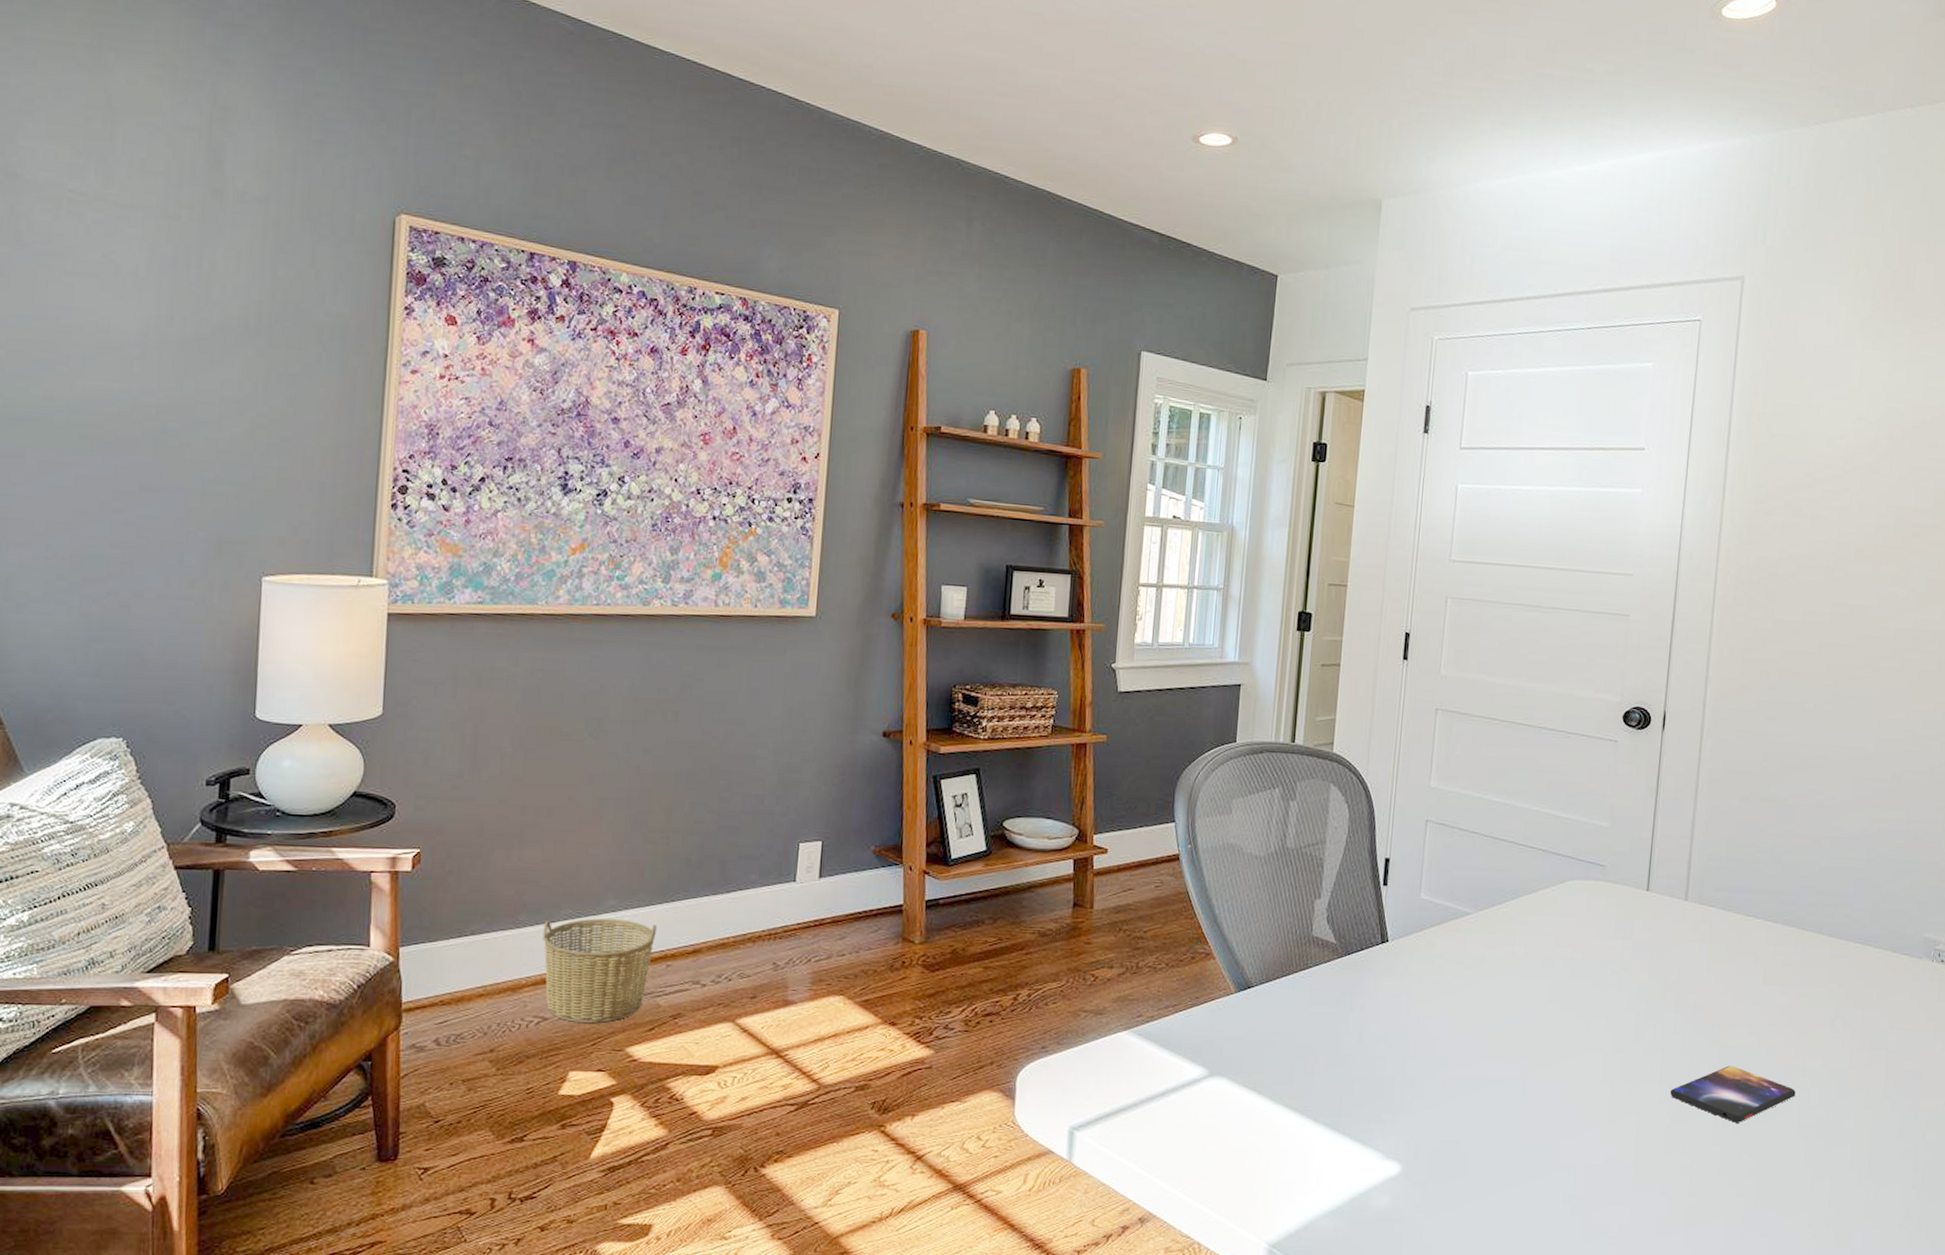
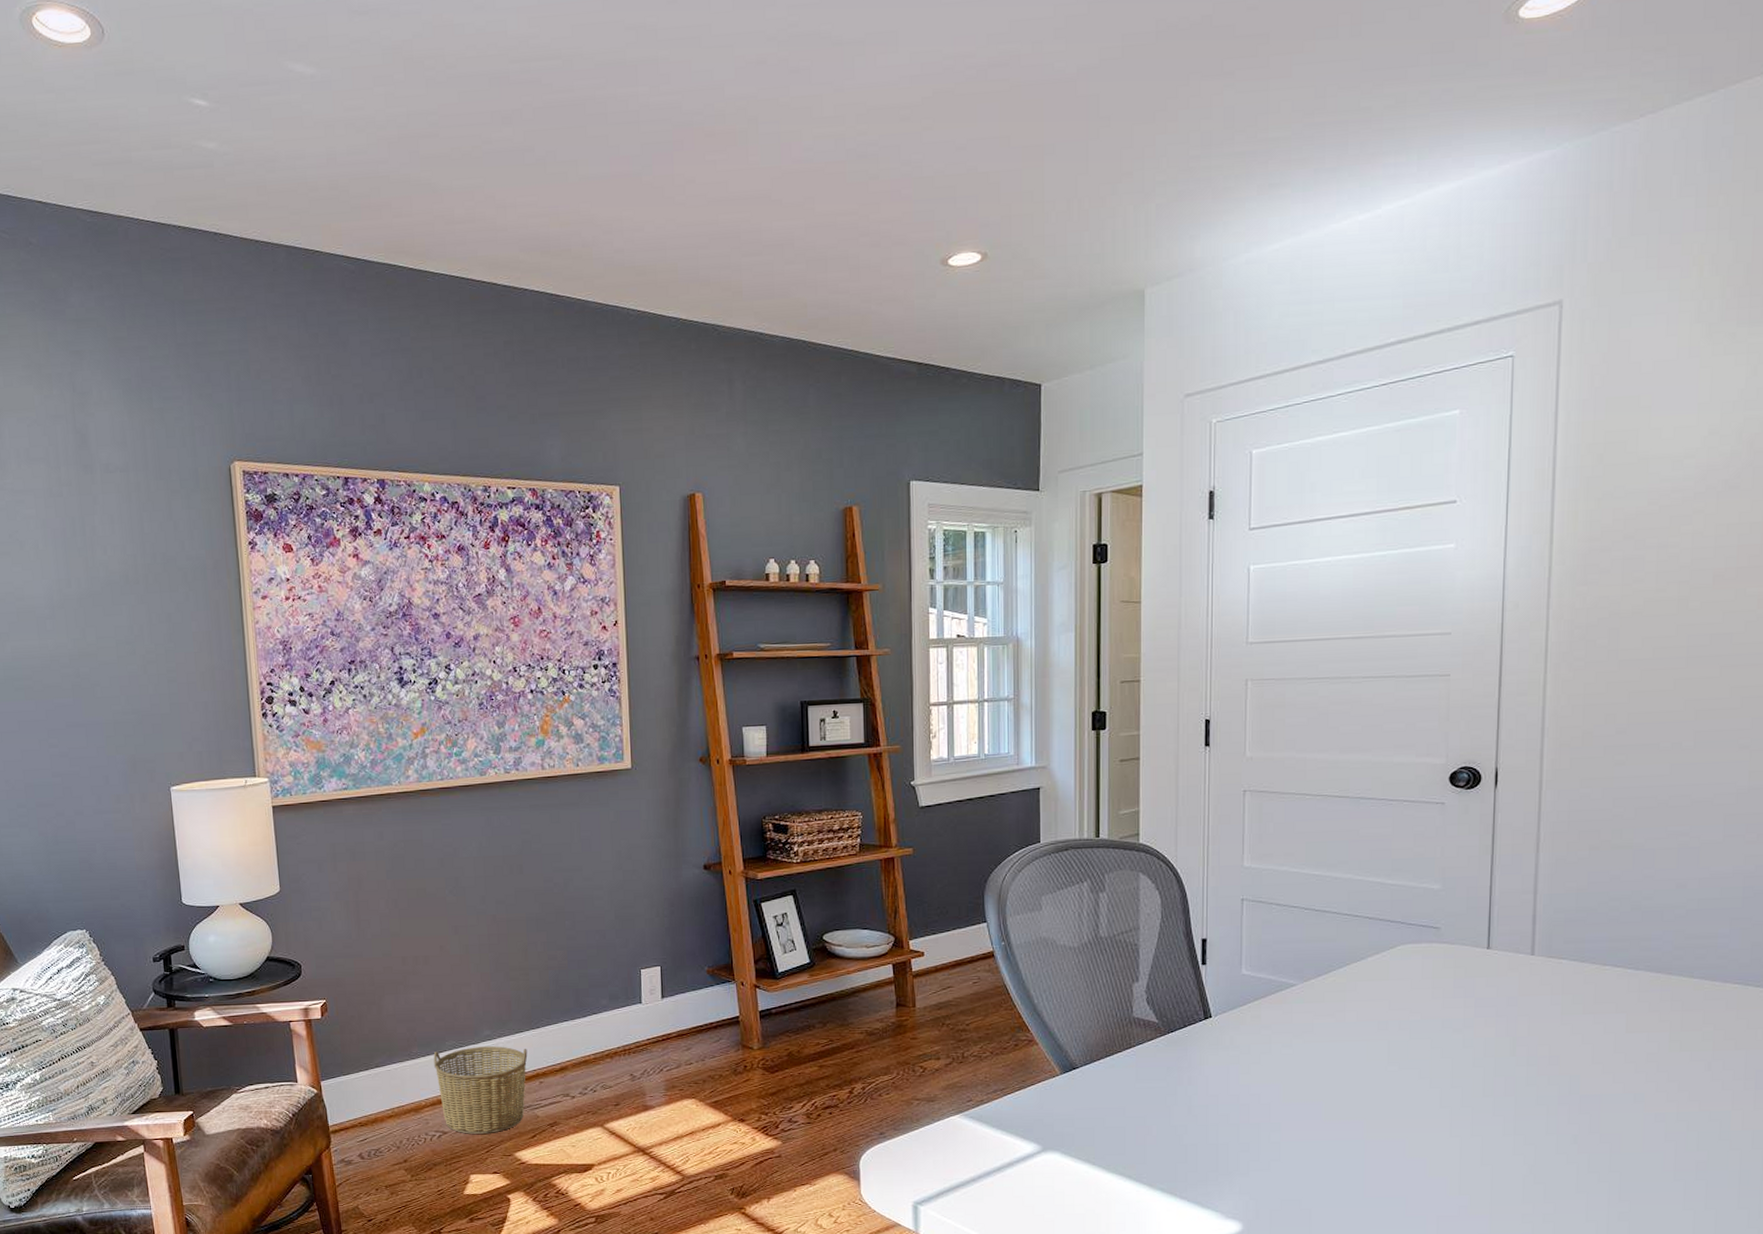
smartphone: present [1669,1065,1796,1123] -> none [1525,1114,1670,1169]

